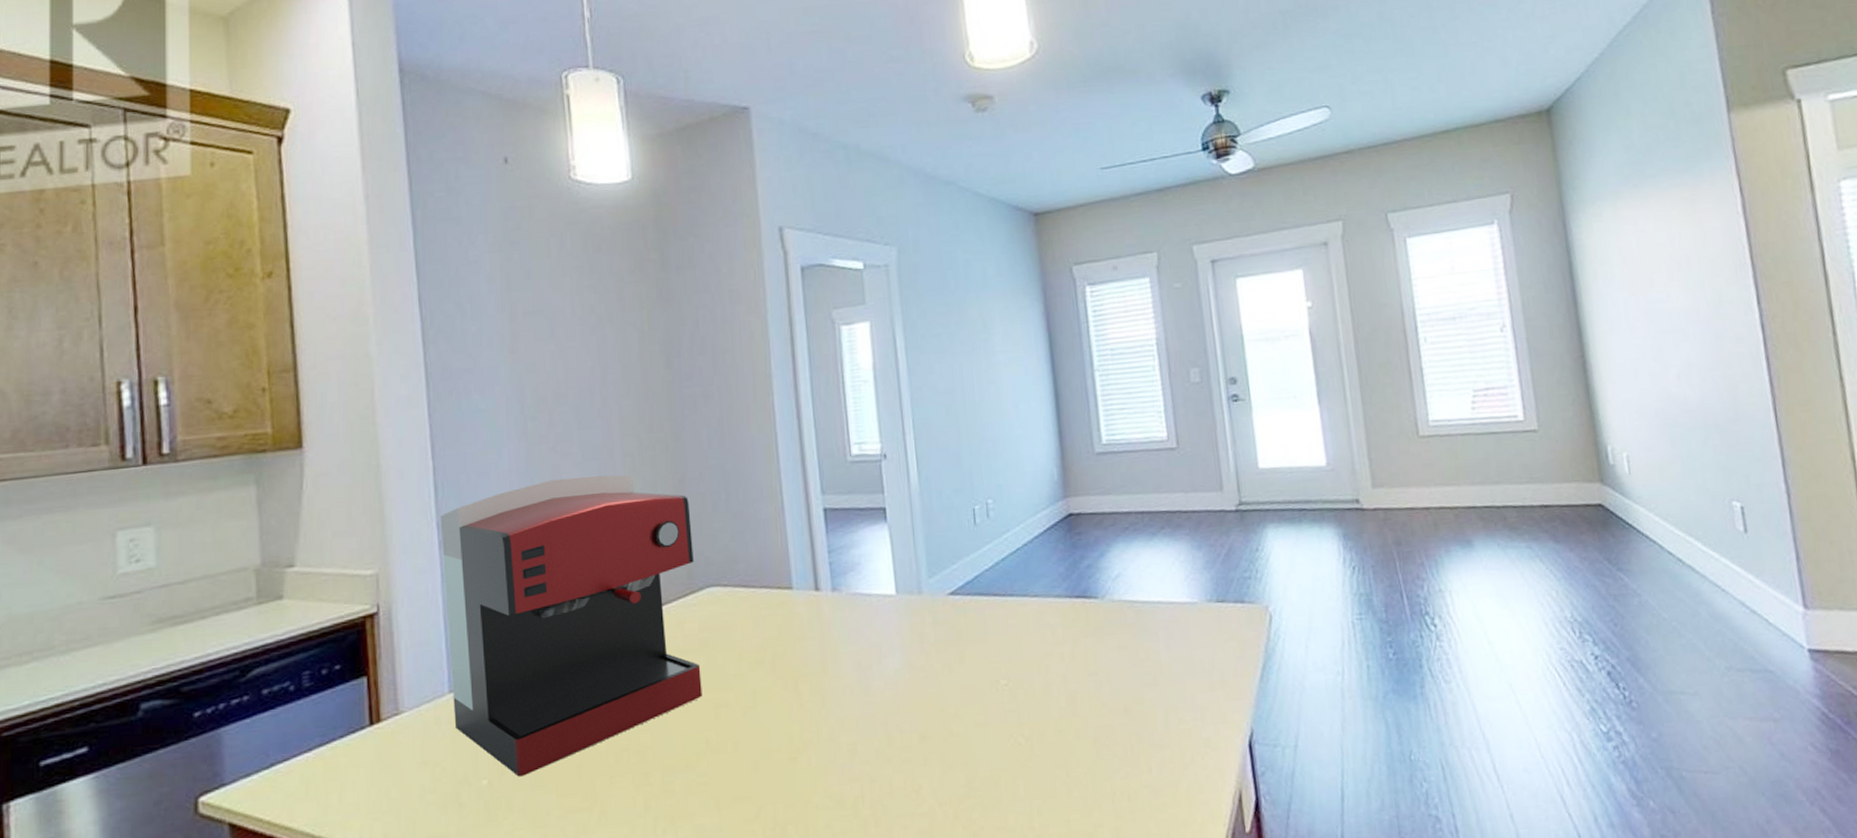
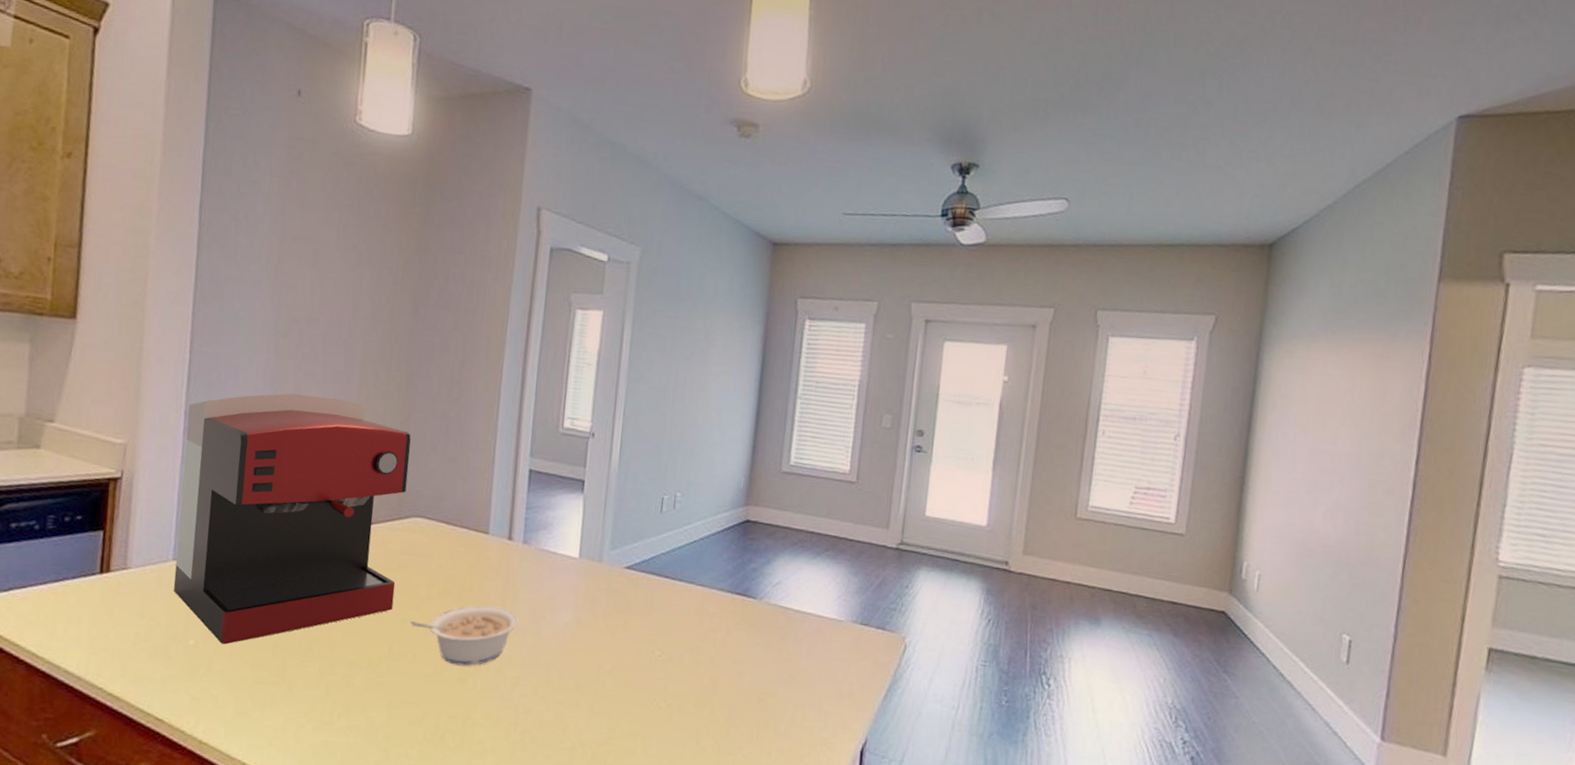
legume: none [725,667,844,744] -> present [410,605,519,666]

